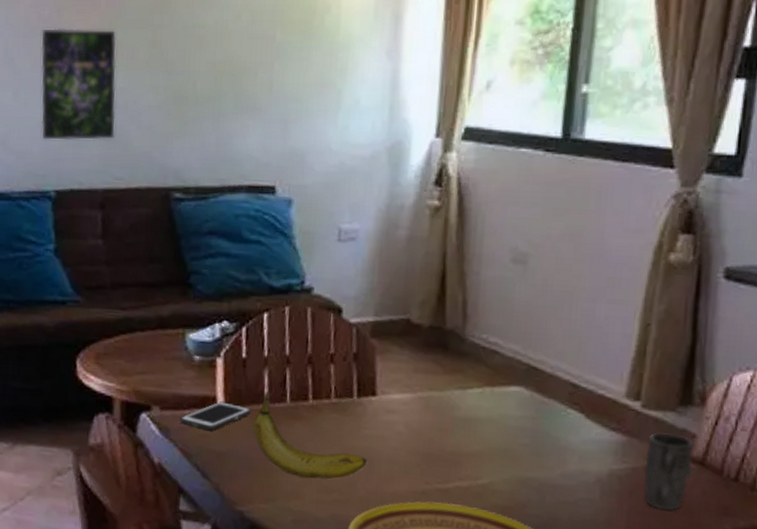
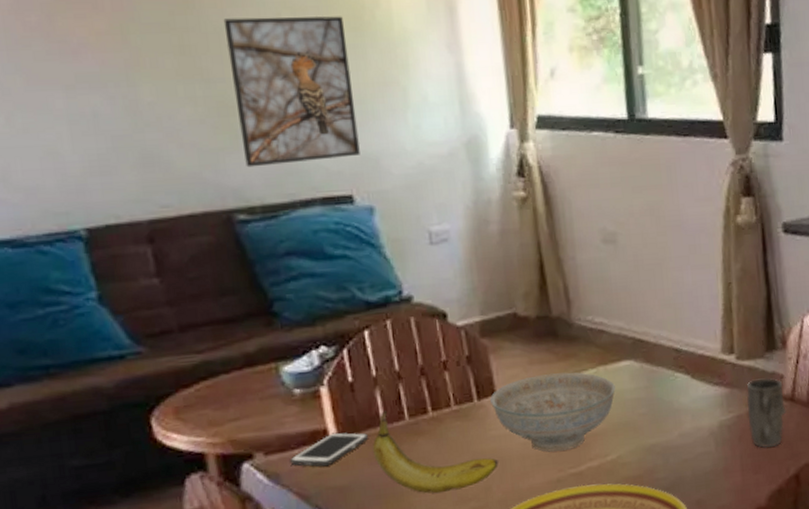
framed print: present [41,29,117,140] -> none [31,36,151,170]
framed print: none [189,18,295,152] -> present [223,16,360,168]
decorative bowl: none [369,384,499,465] -> present [490,372,615,452]

